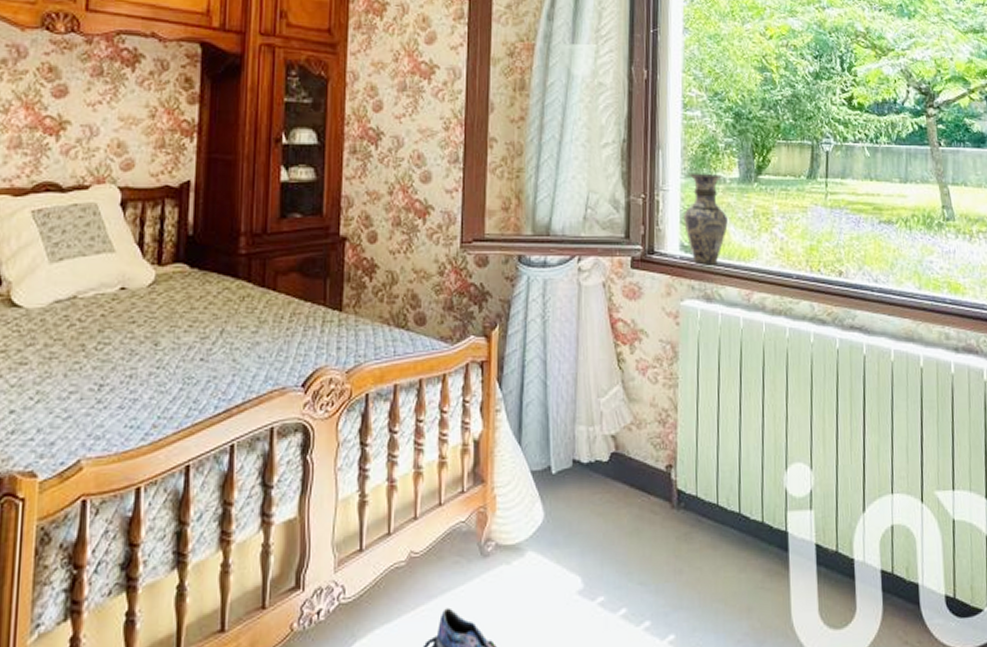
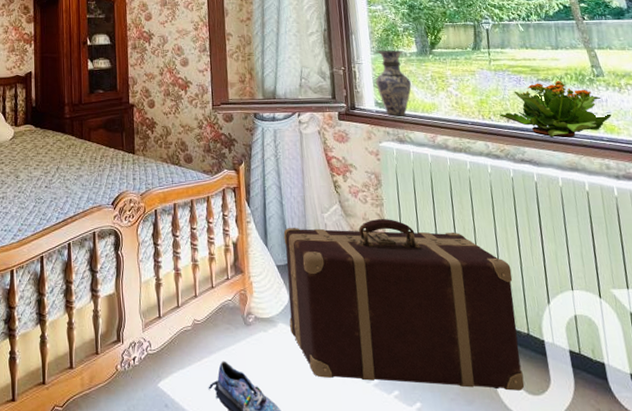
suitcase: none [542,405,826,626] -> present [283,219,525,391]
potted flower: none [830,224,958,299] -> present [499,81,612,139]

